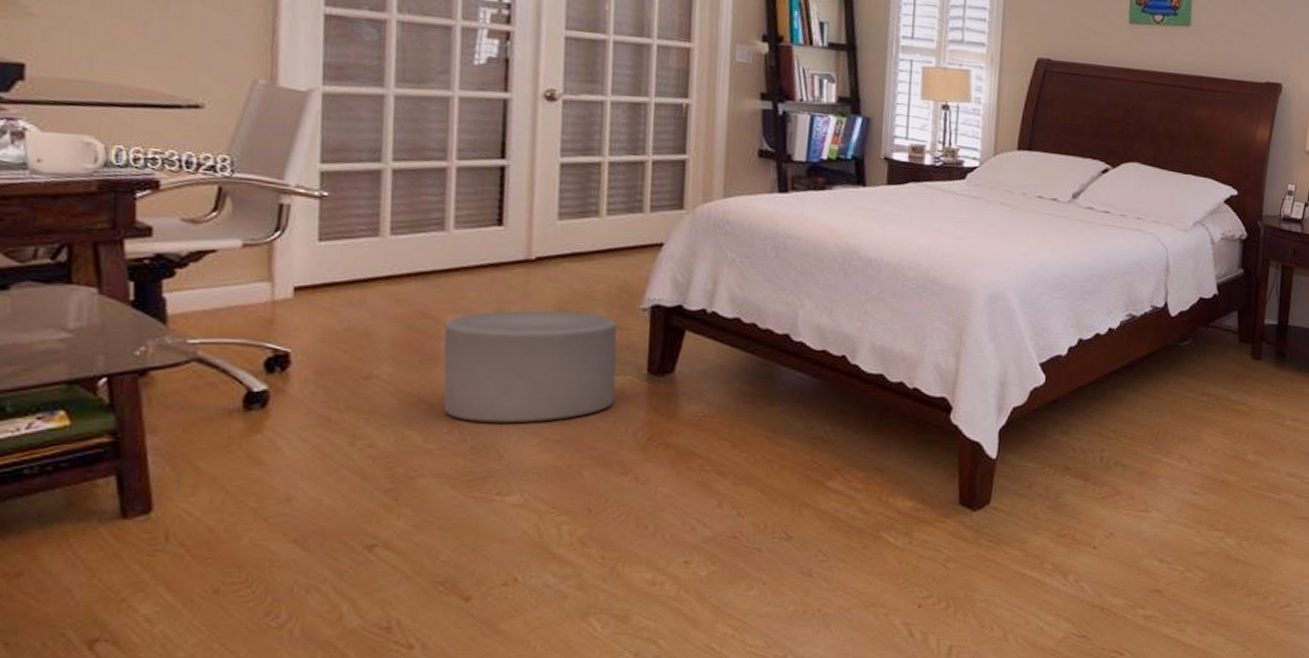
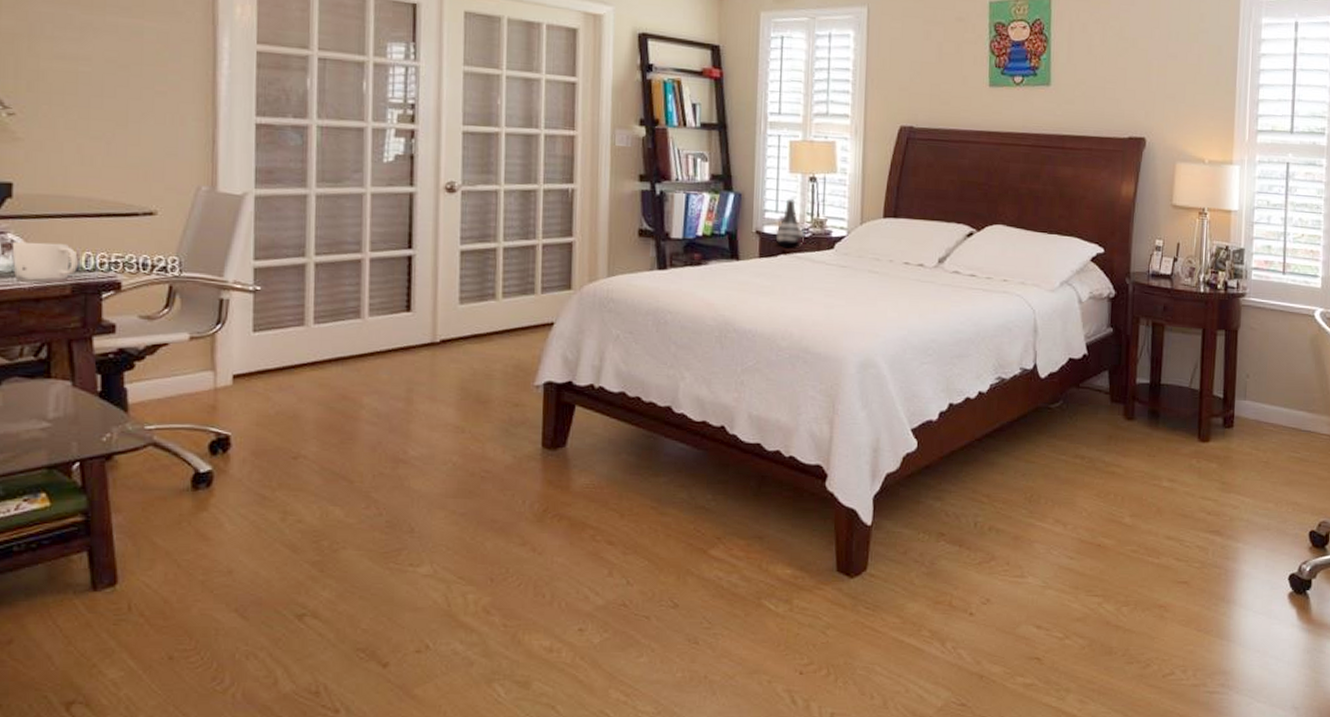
pouf: present [443,310,618,424] -> none [361,390,514,498]
vase: none [904,126,935,178] -> present [775,199,804,250]

